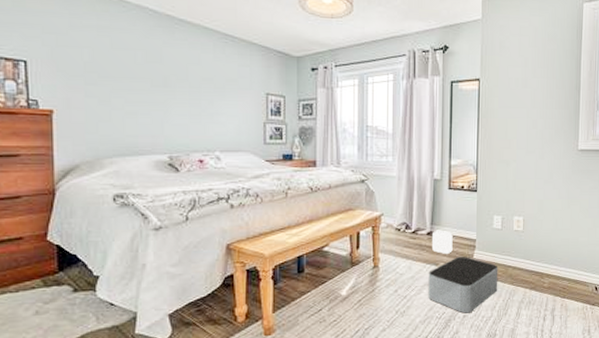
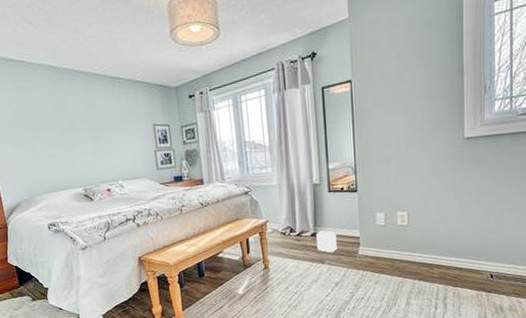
storage bin: present [428,256,498,314] -> none [315,253,386,305]

